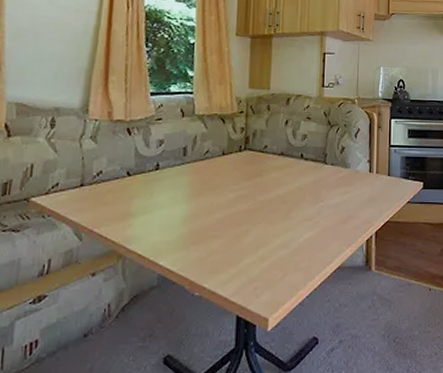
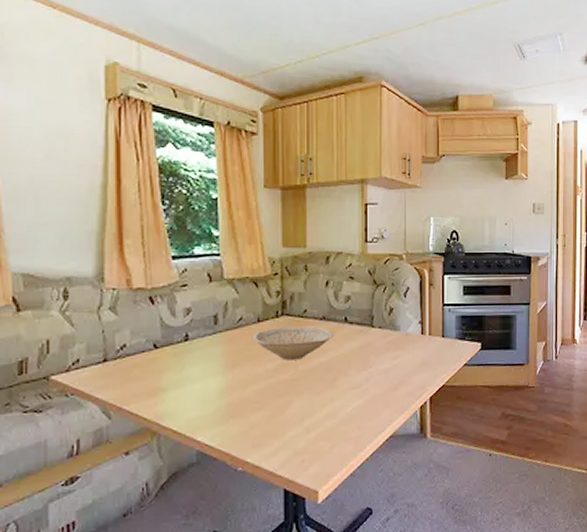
bowl: none [217,160,291,192] -> present [253,325,334,360]

